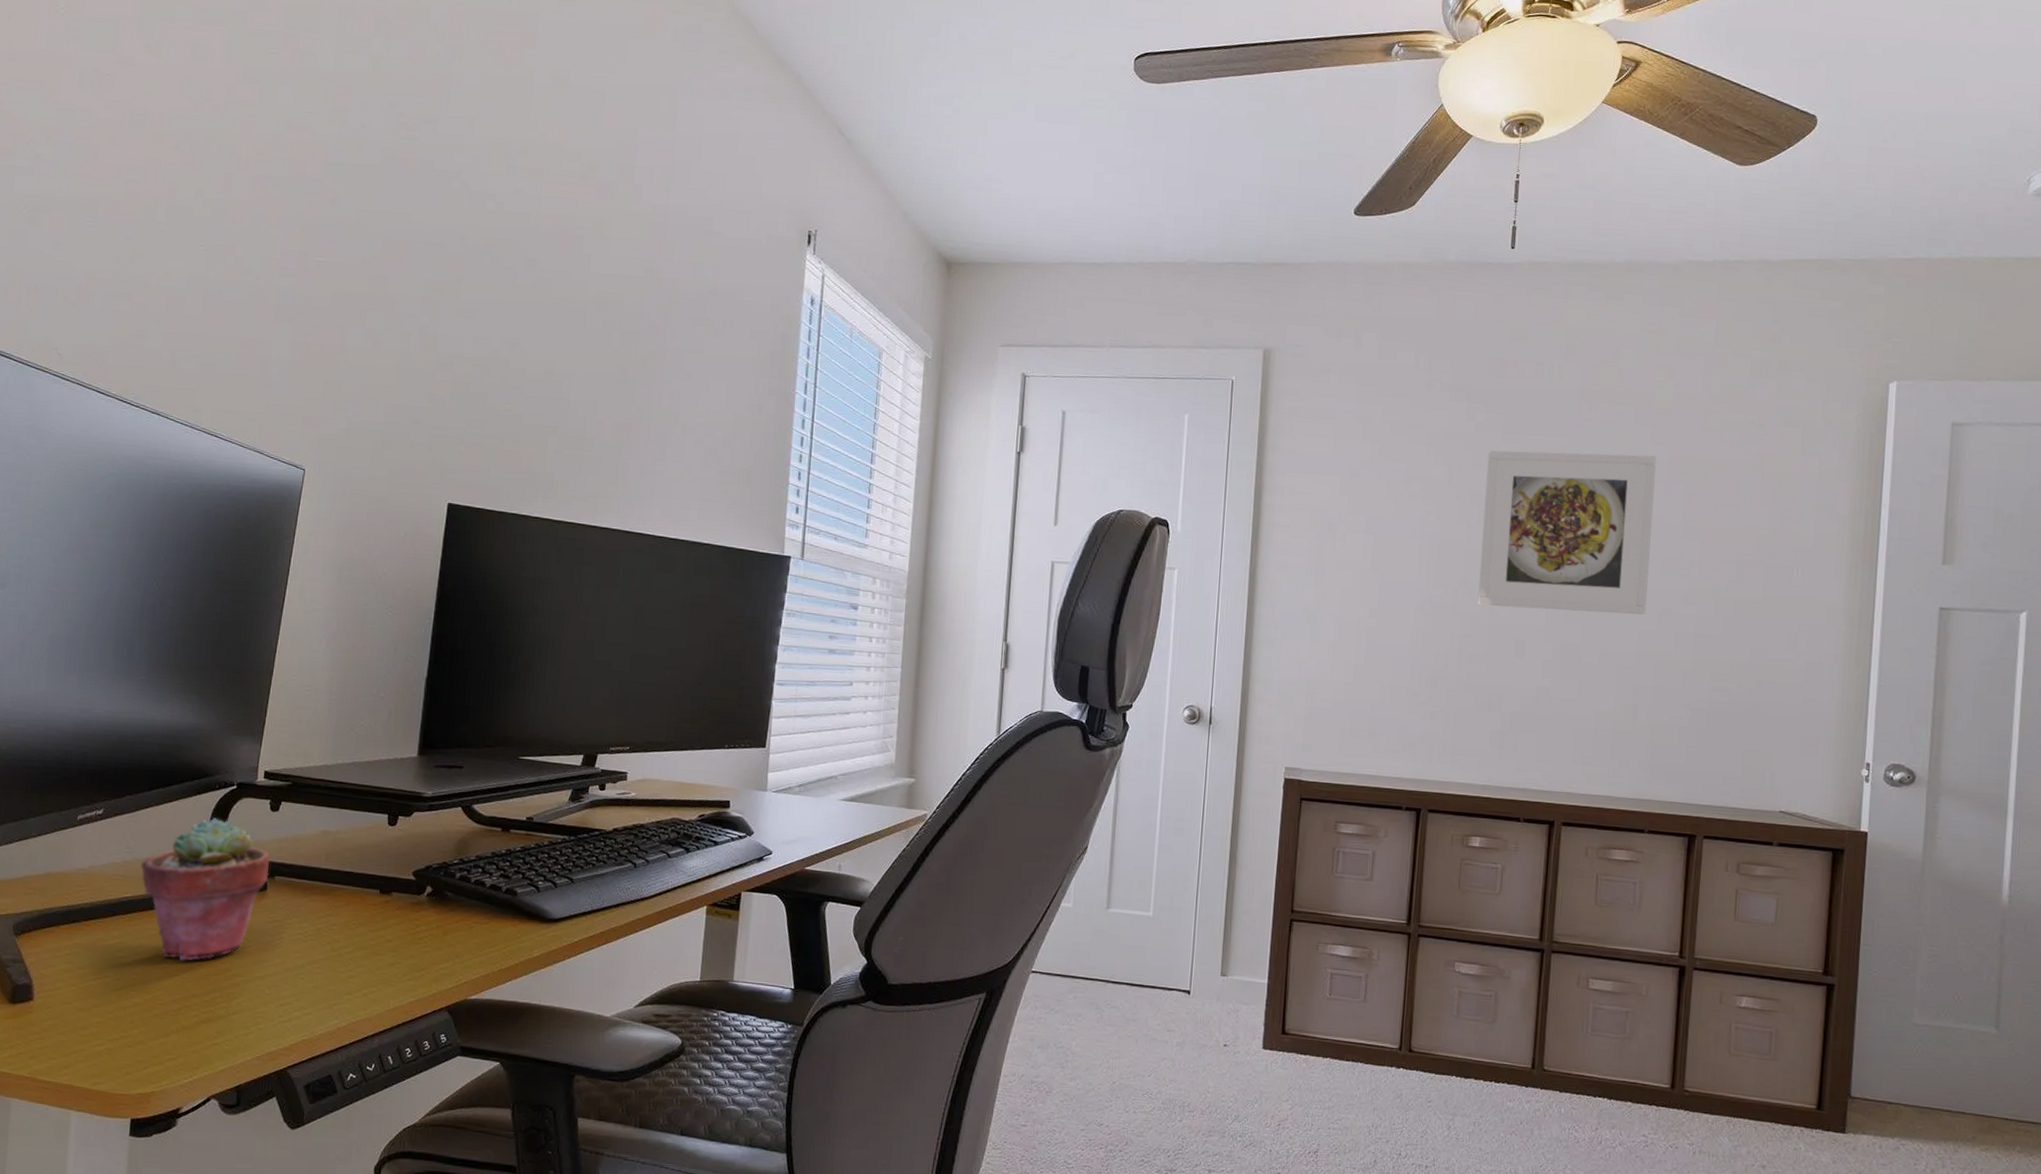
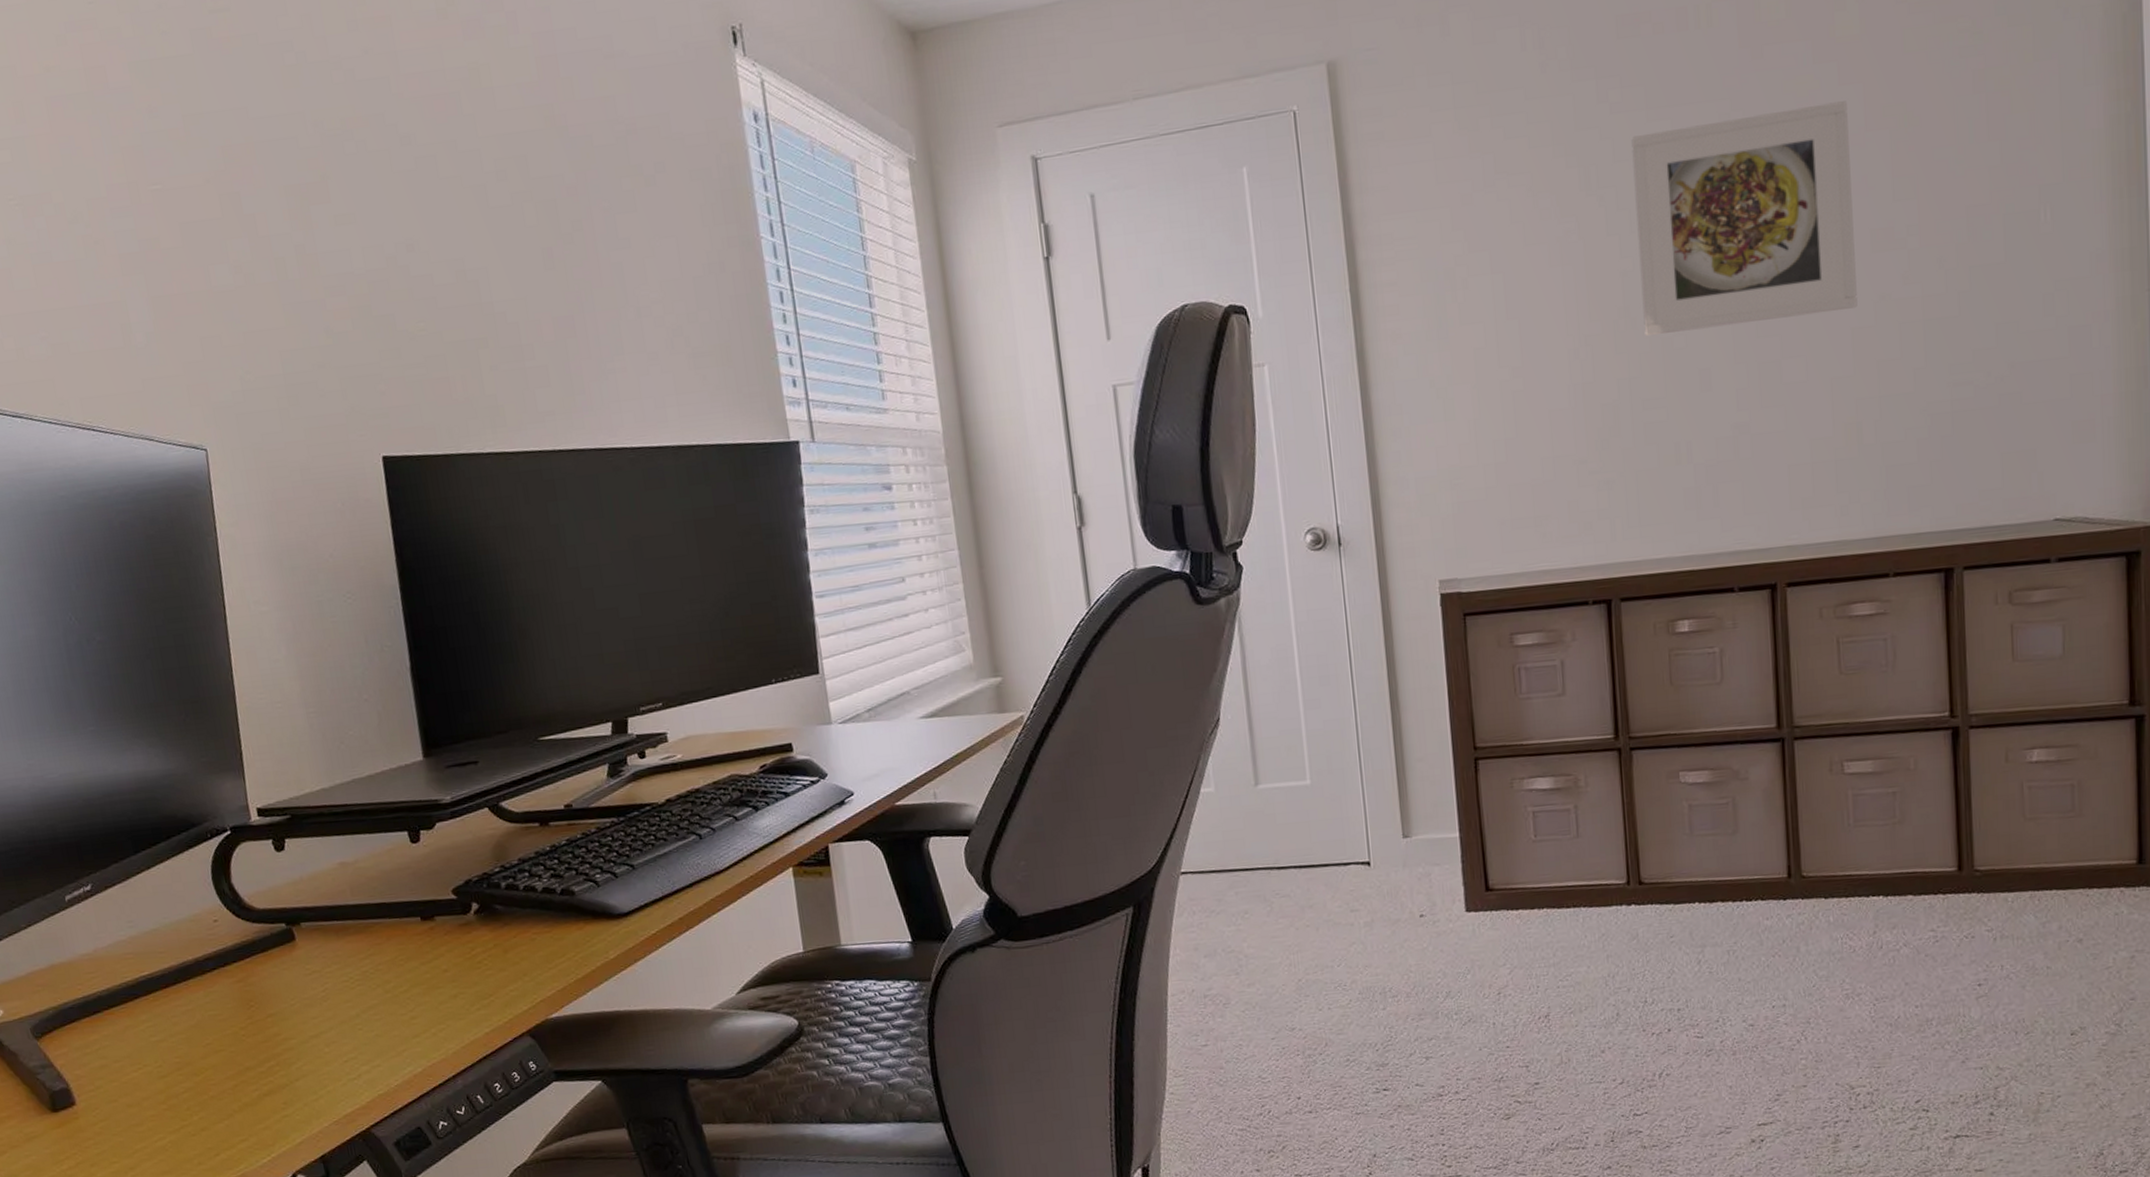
potted succulent: present [140,818,271,961] -> none [148,871,293,1034]

